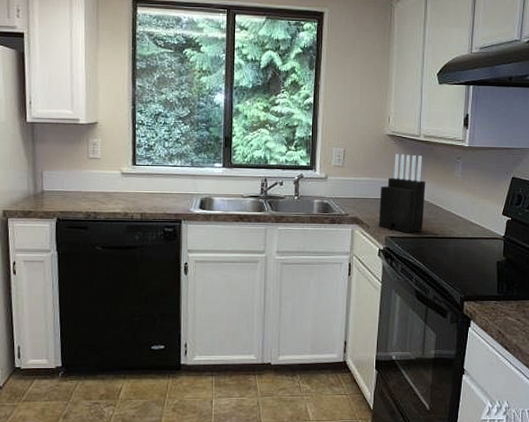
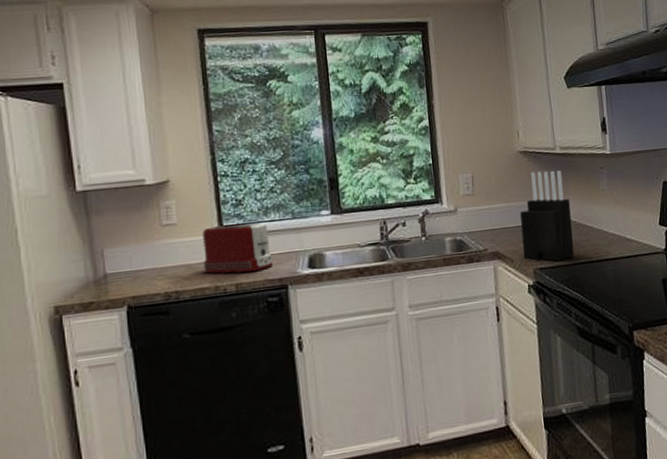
toaster: none [117,164,172,206] -> present [202,222,274,274]

